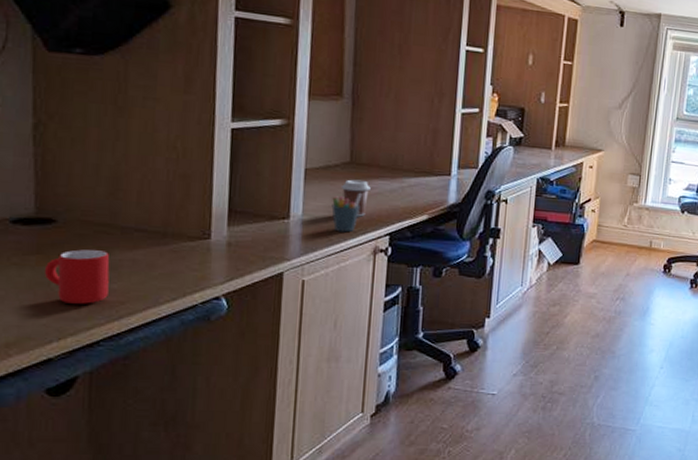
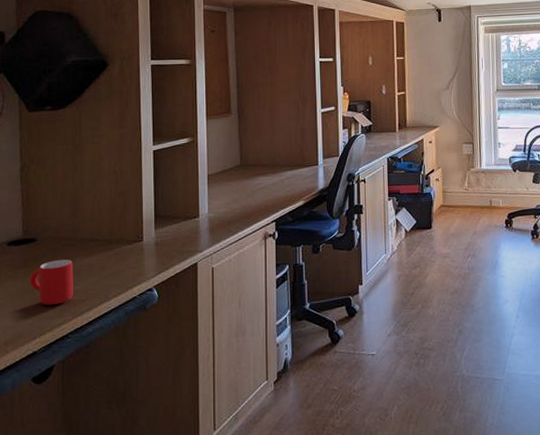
pen holder: present [331,193,361,233] -> none [229,190,251,224]
coffee cup: present [340,179,371,217] -> none [235,178,258,209]

